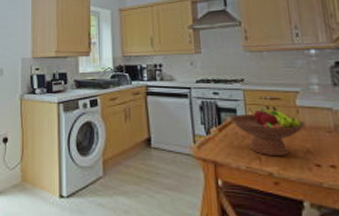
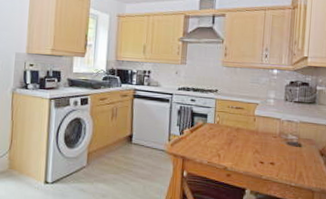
fruit bowl: present [230,105,305,157] -> none [201,113,258,155]

